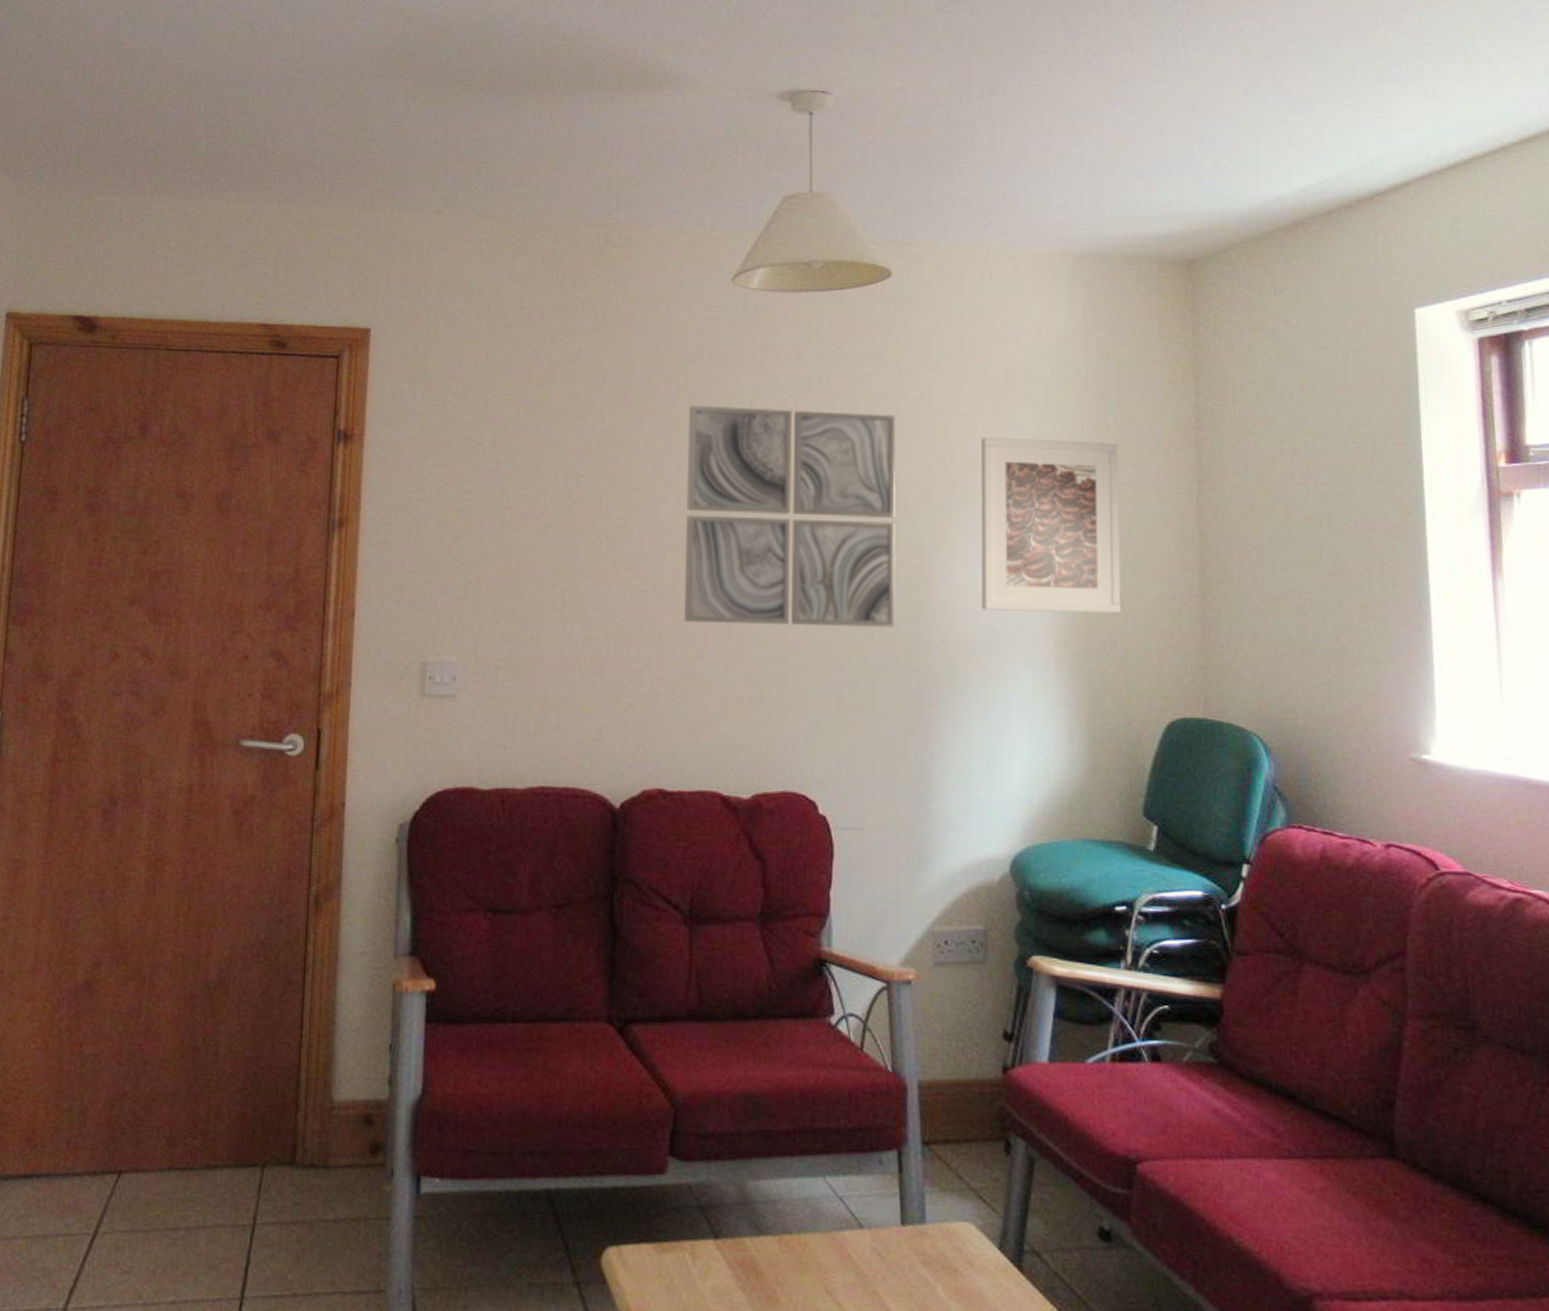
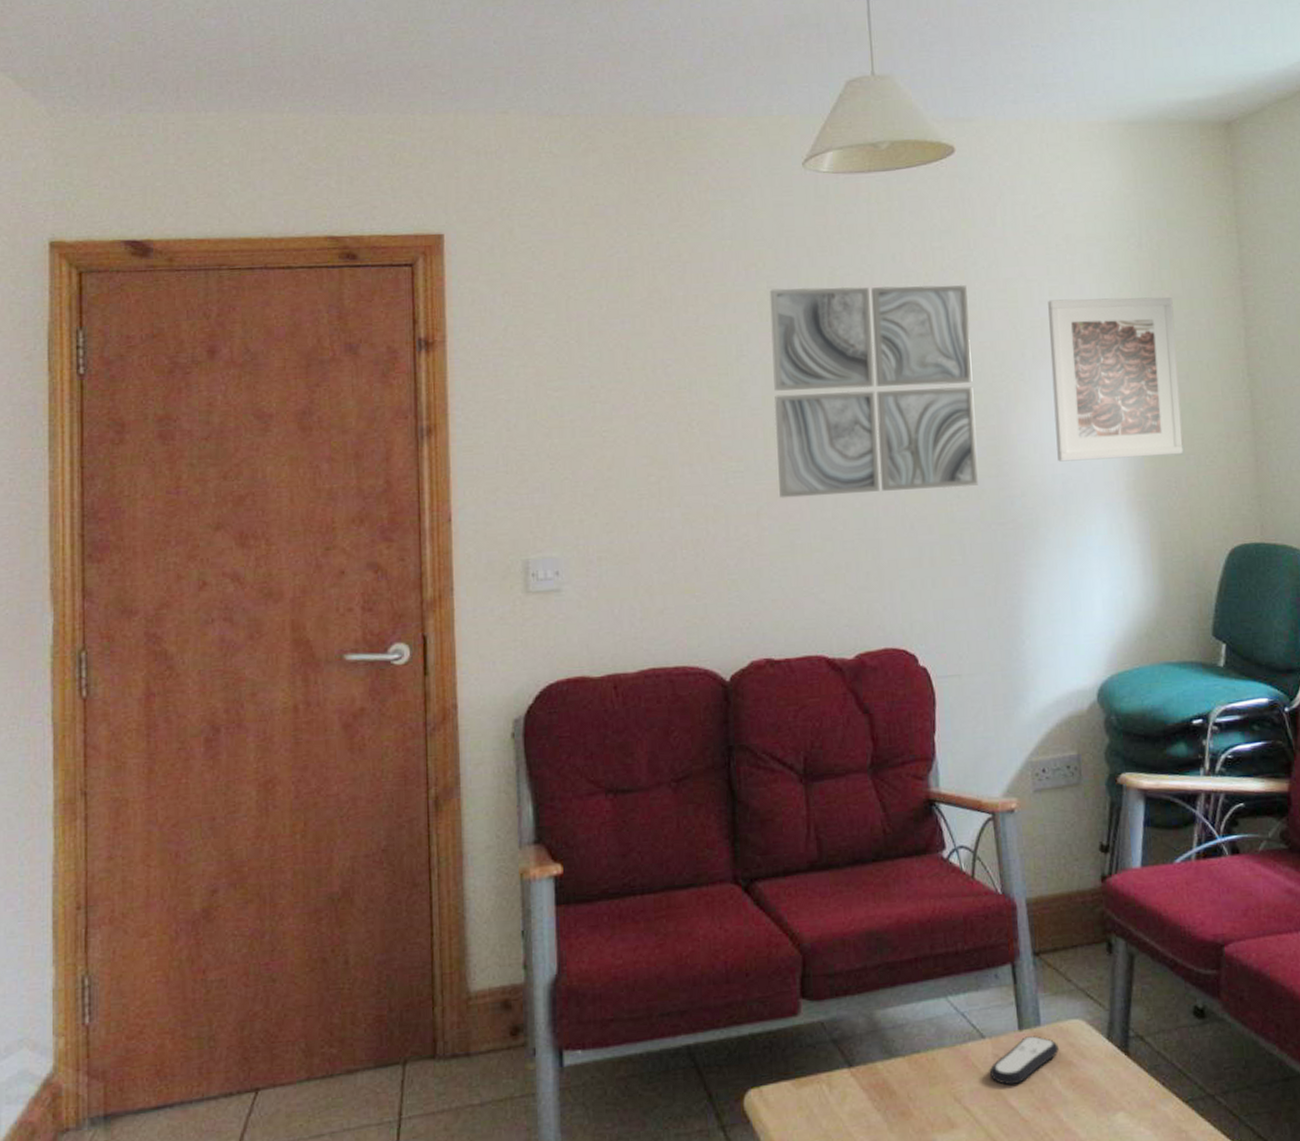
remote control: none [866,1233,944,1286] -> present [989,1036,1059,1086]

